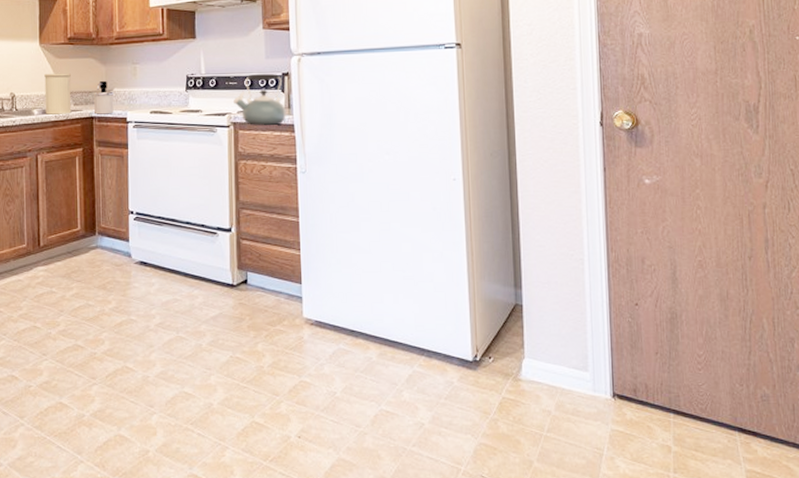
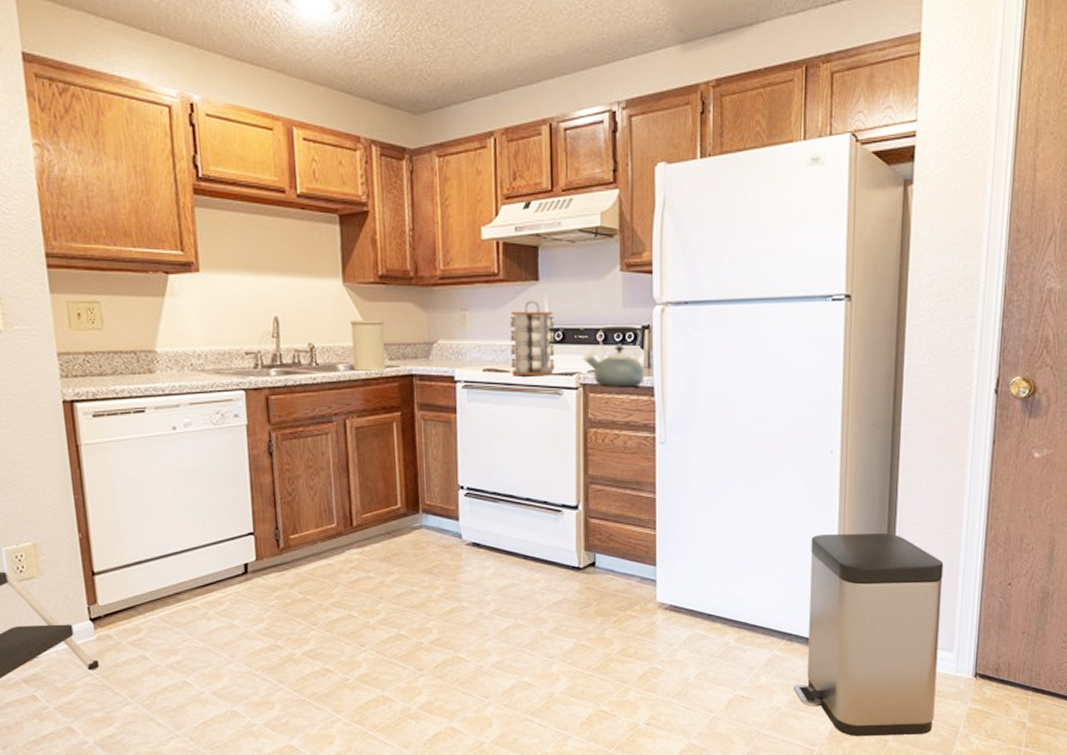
soap dispenser: present [93,80,114,115] -> none [412,330,439,372]
spice rack: none [172,54,210,117] -> present [510,300,556,377]
pedal bin: none [435,255,577,455] -> present [793,533,944,736]

